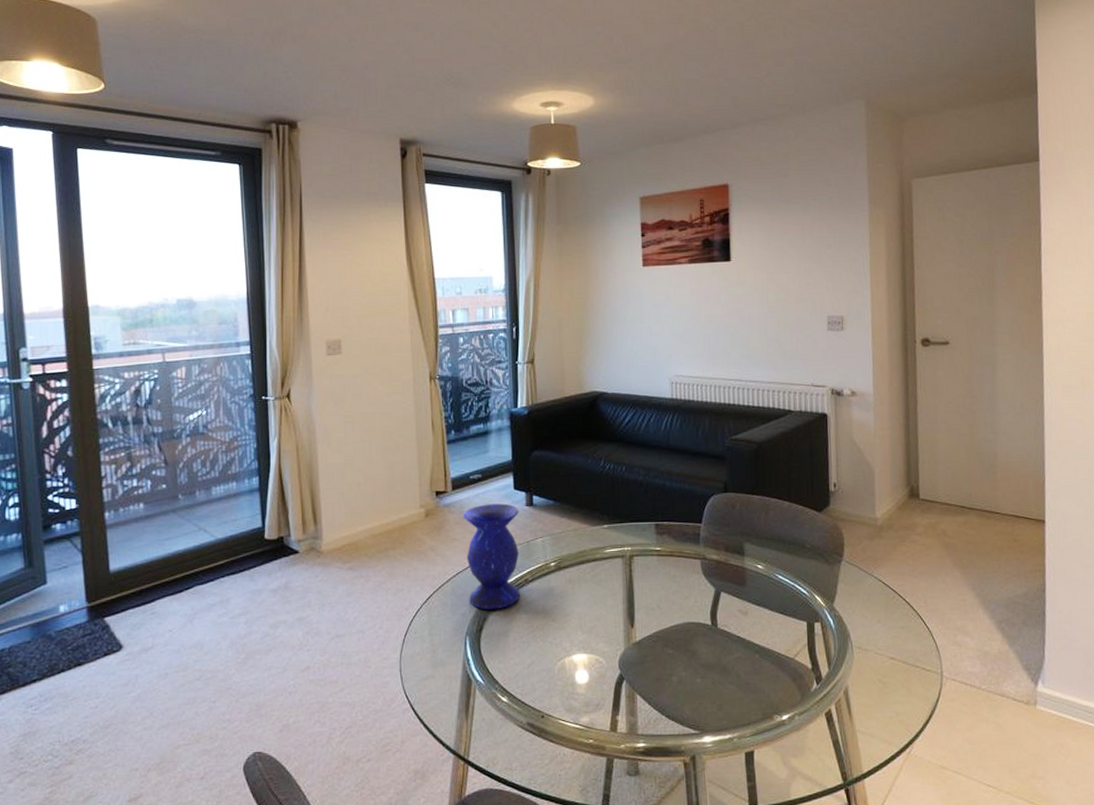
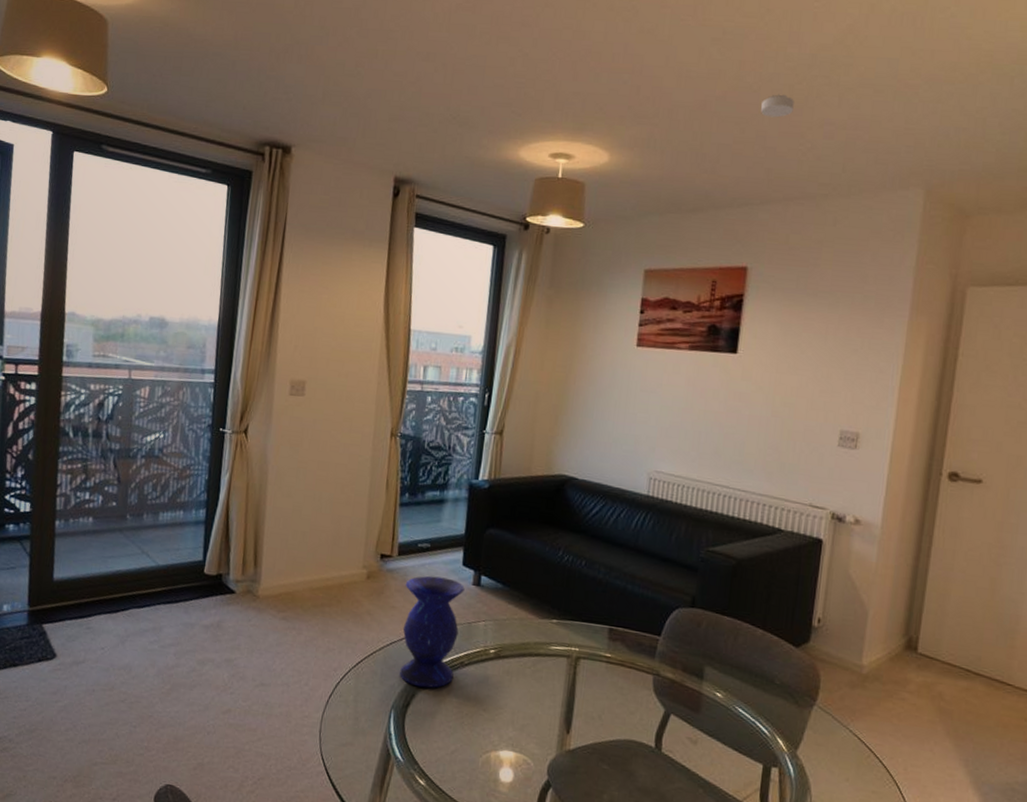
smoke detector: none [719,31,747,52] -> present [761,94,794,118]

